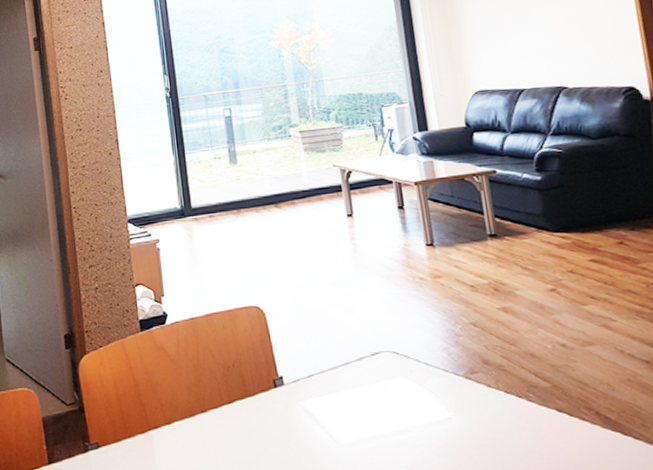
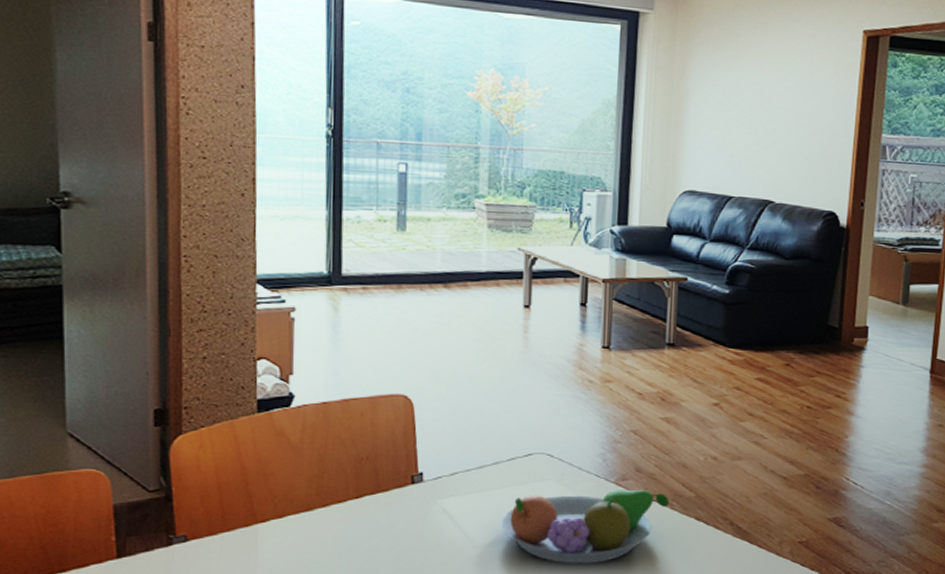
fruit bowl: none [361,381,526,462] -> present [501,489,670,564]

